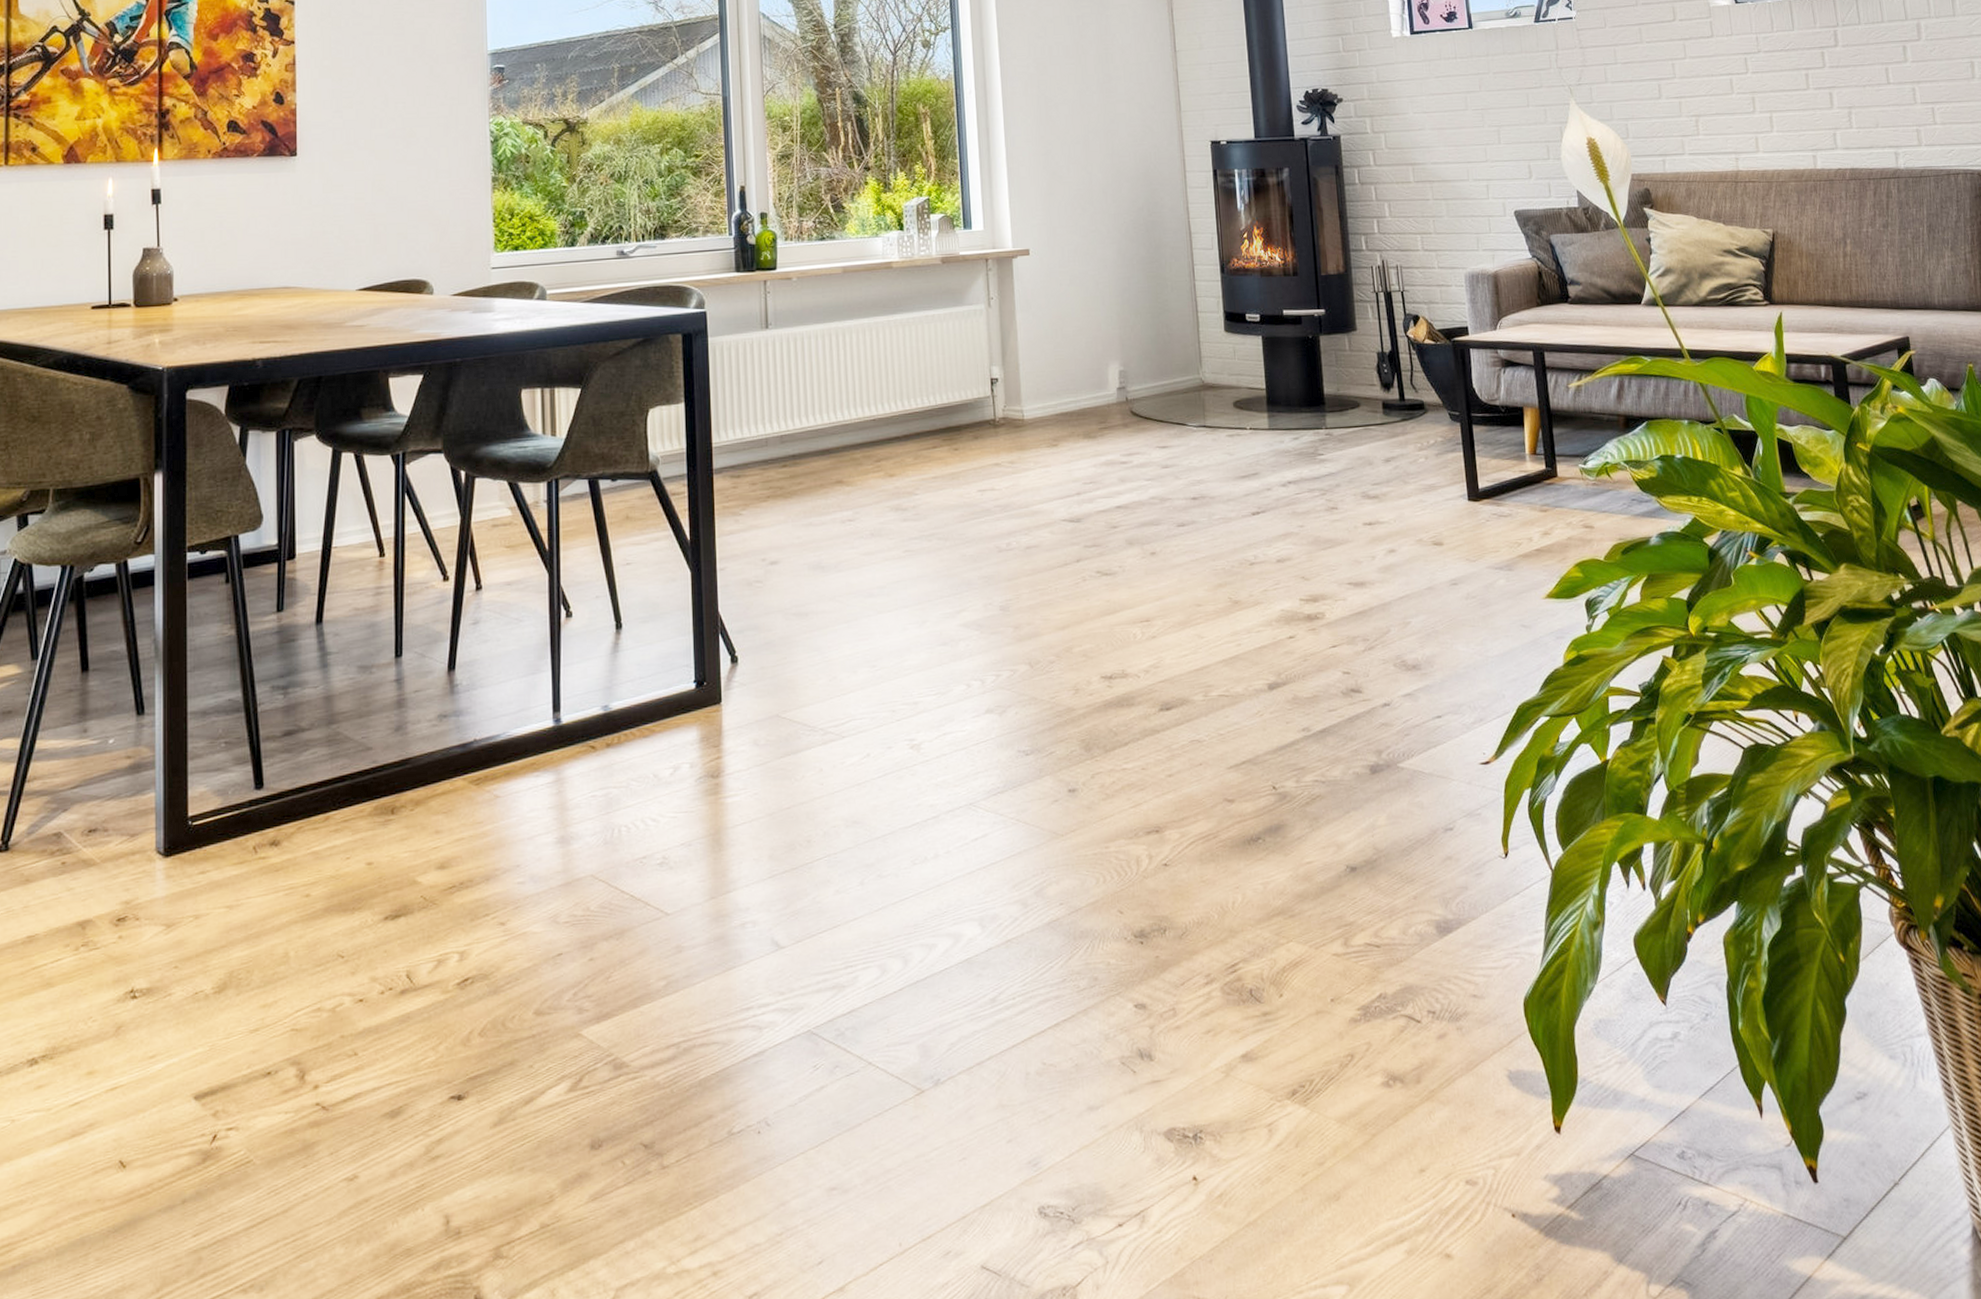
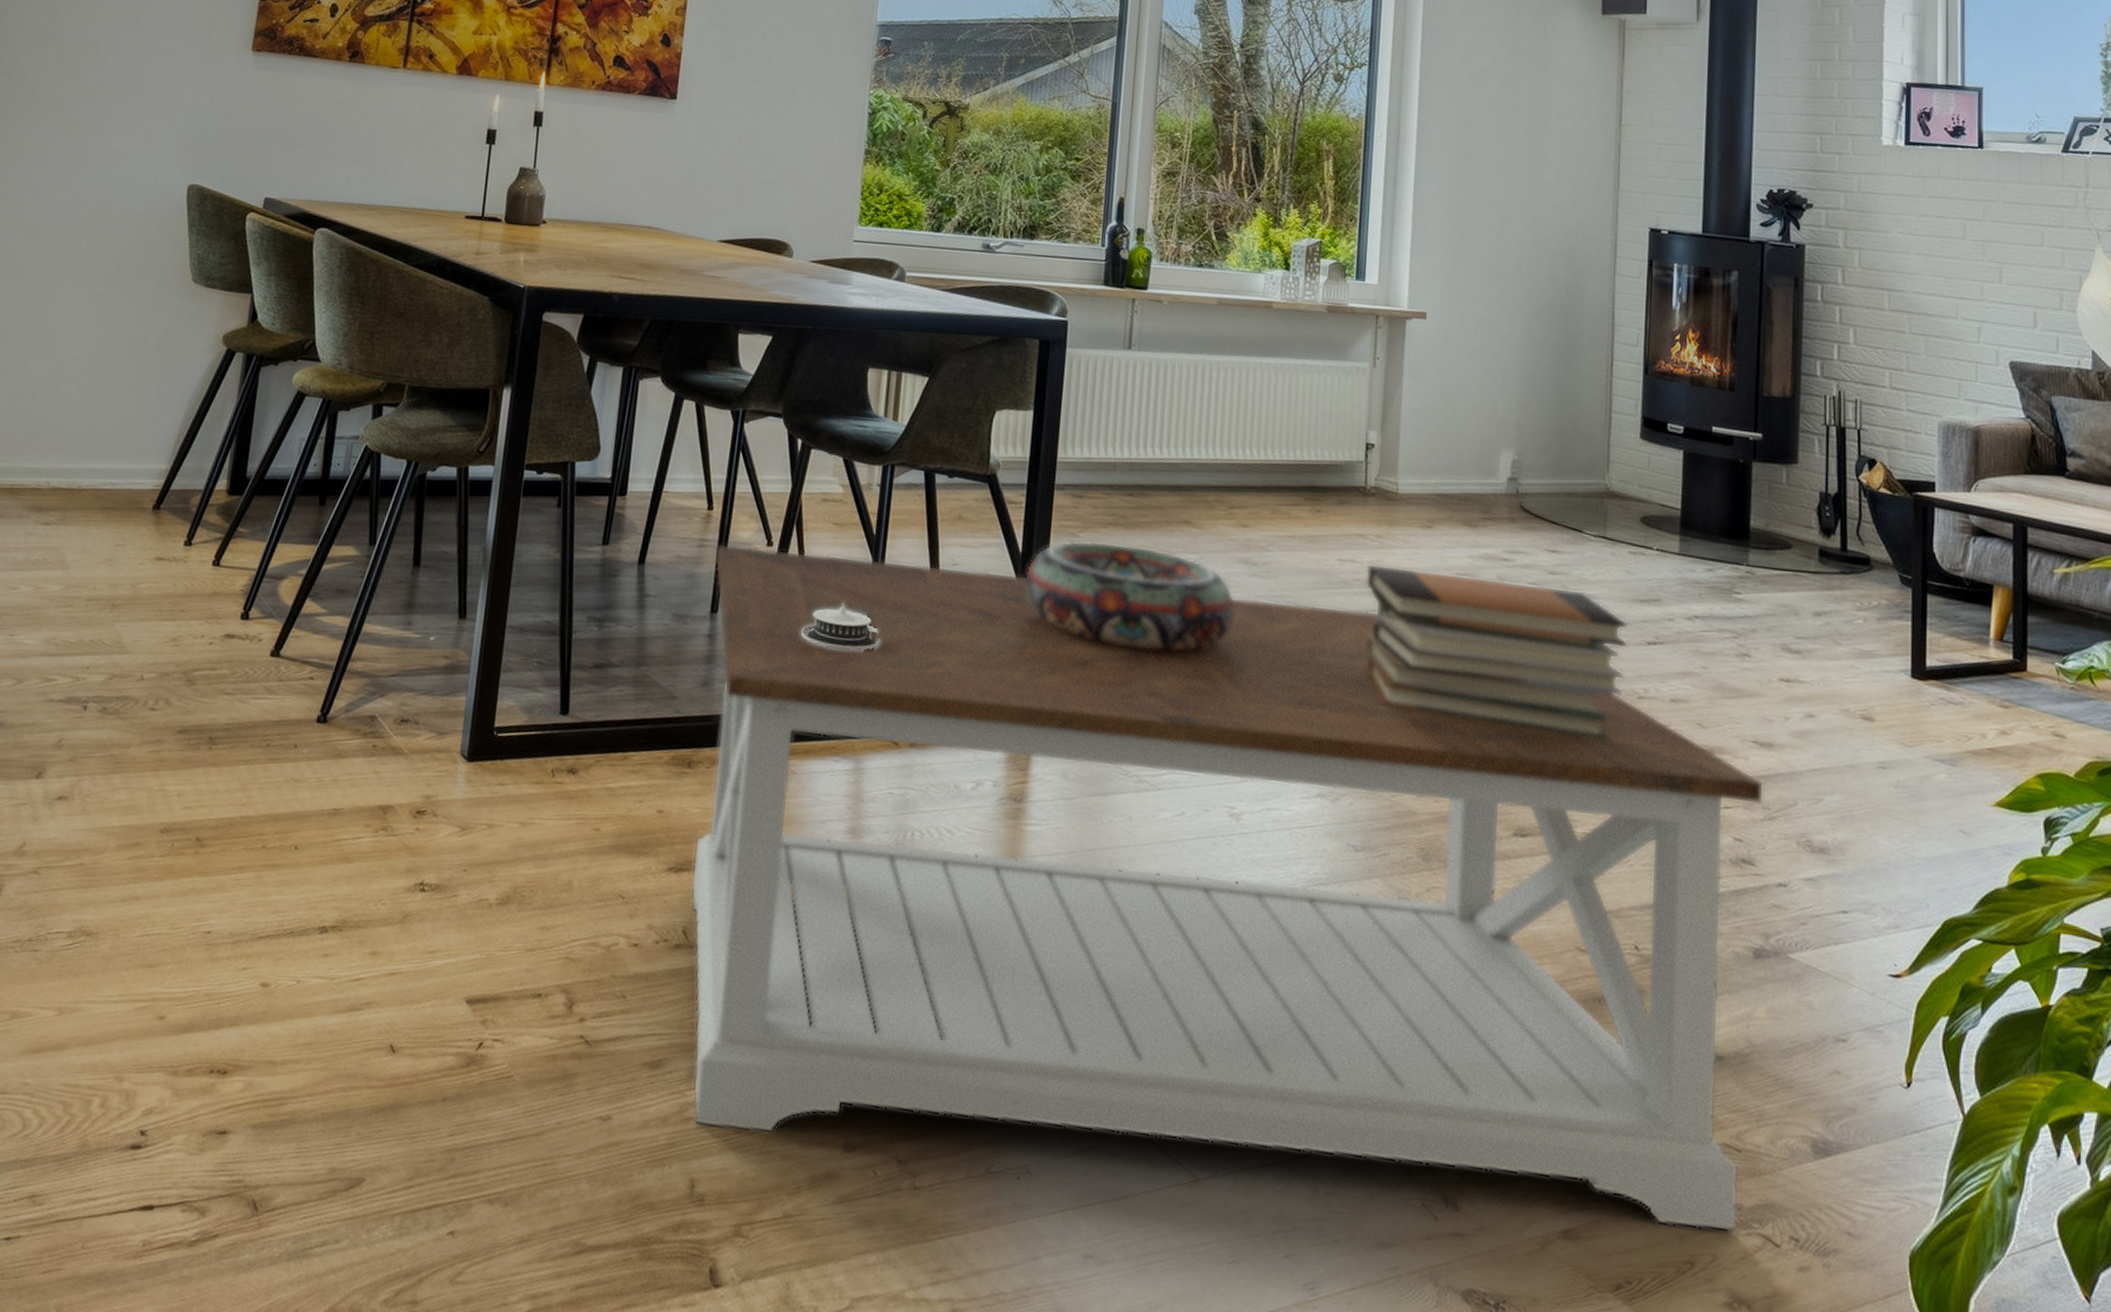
coffee table: none [393,532,1383,1162] -> present [691,544,1765,1232]
architectural model: none [486,622,566,669] -> present [800,603,880,651]
decorative bowl: none [694,512,892,611] -> present [1024,540,1235,651]
book stack: none [1004,479,1236,616] -> present [1365,563,1628,739]

